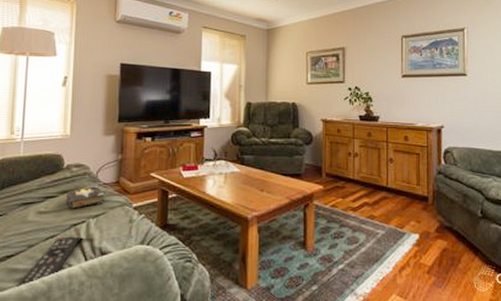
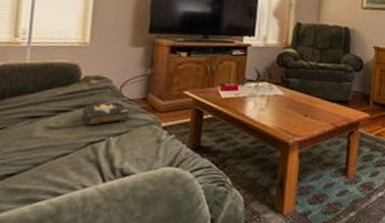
remote control: present [14,236,80,289] -> none [14,155,98,211]

